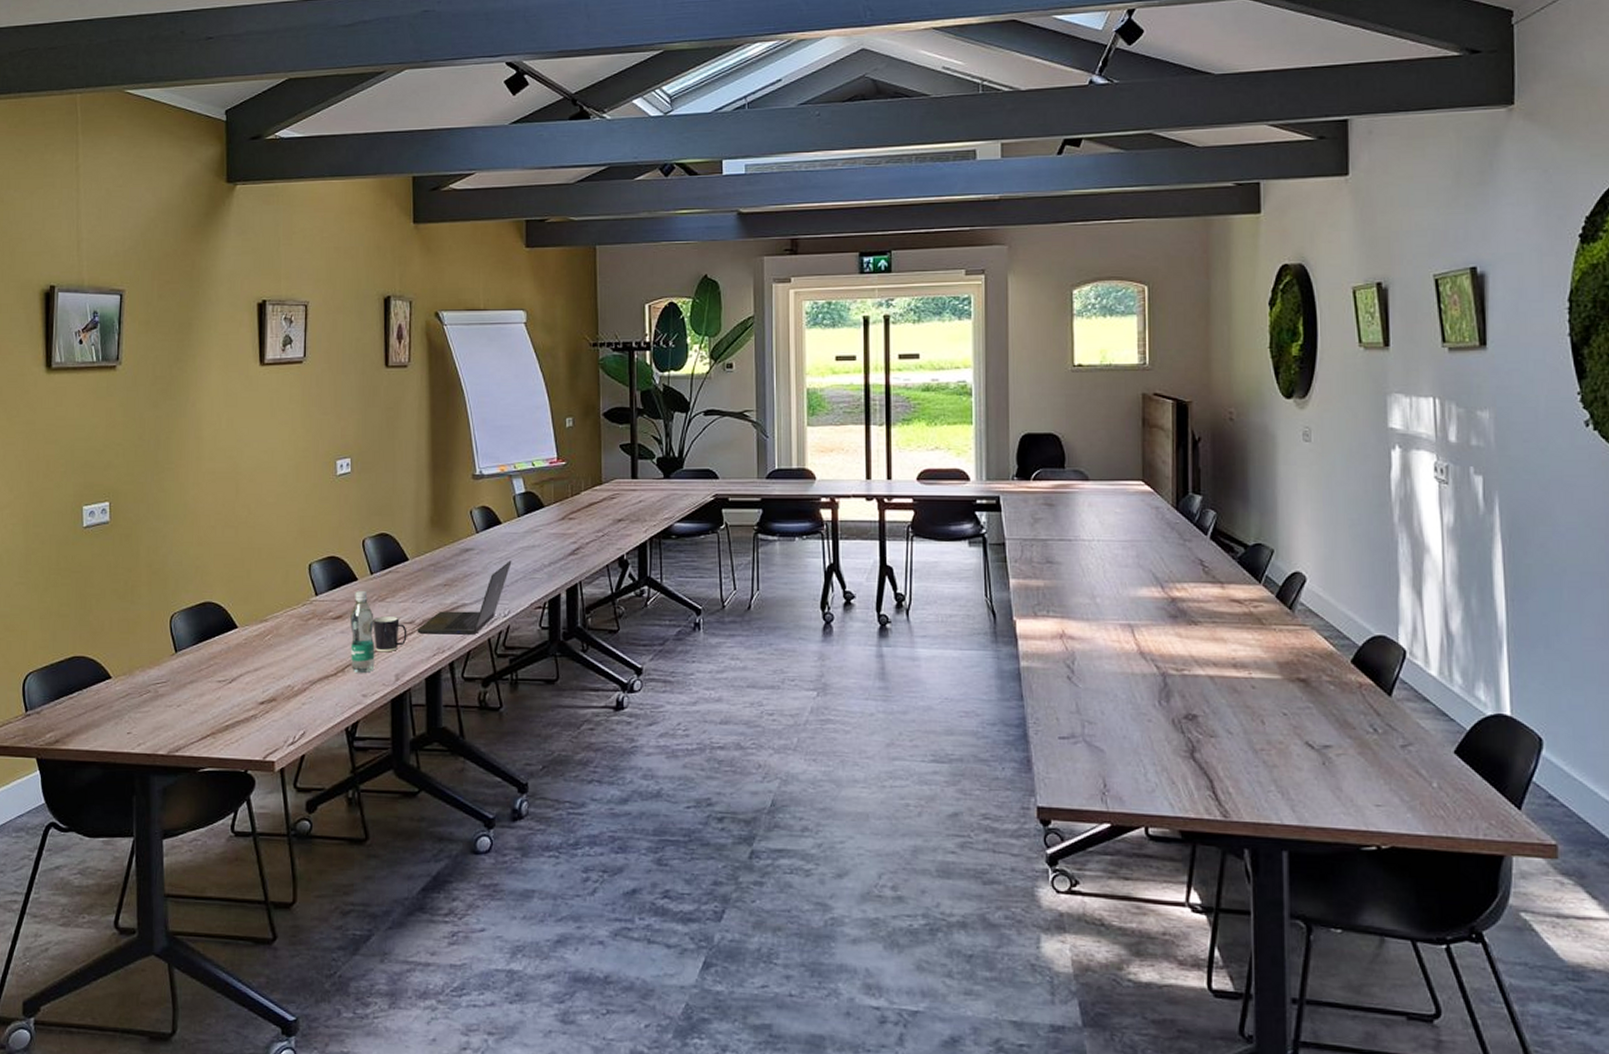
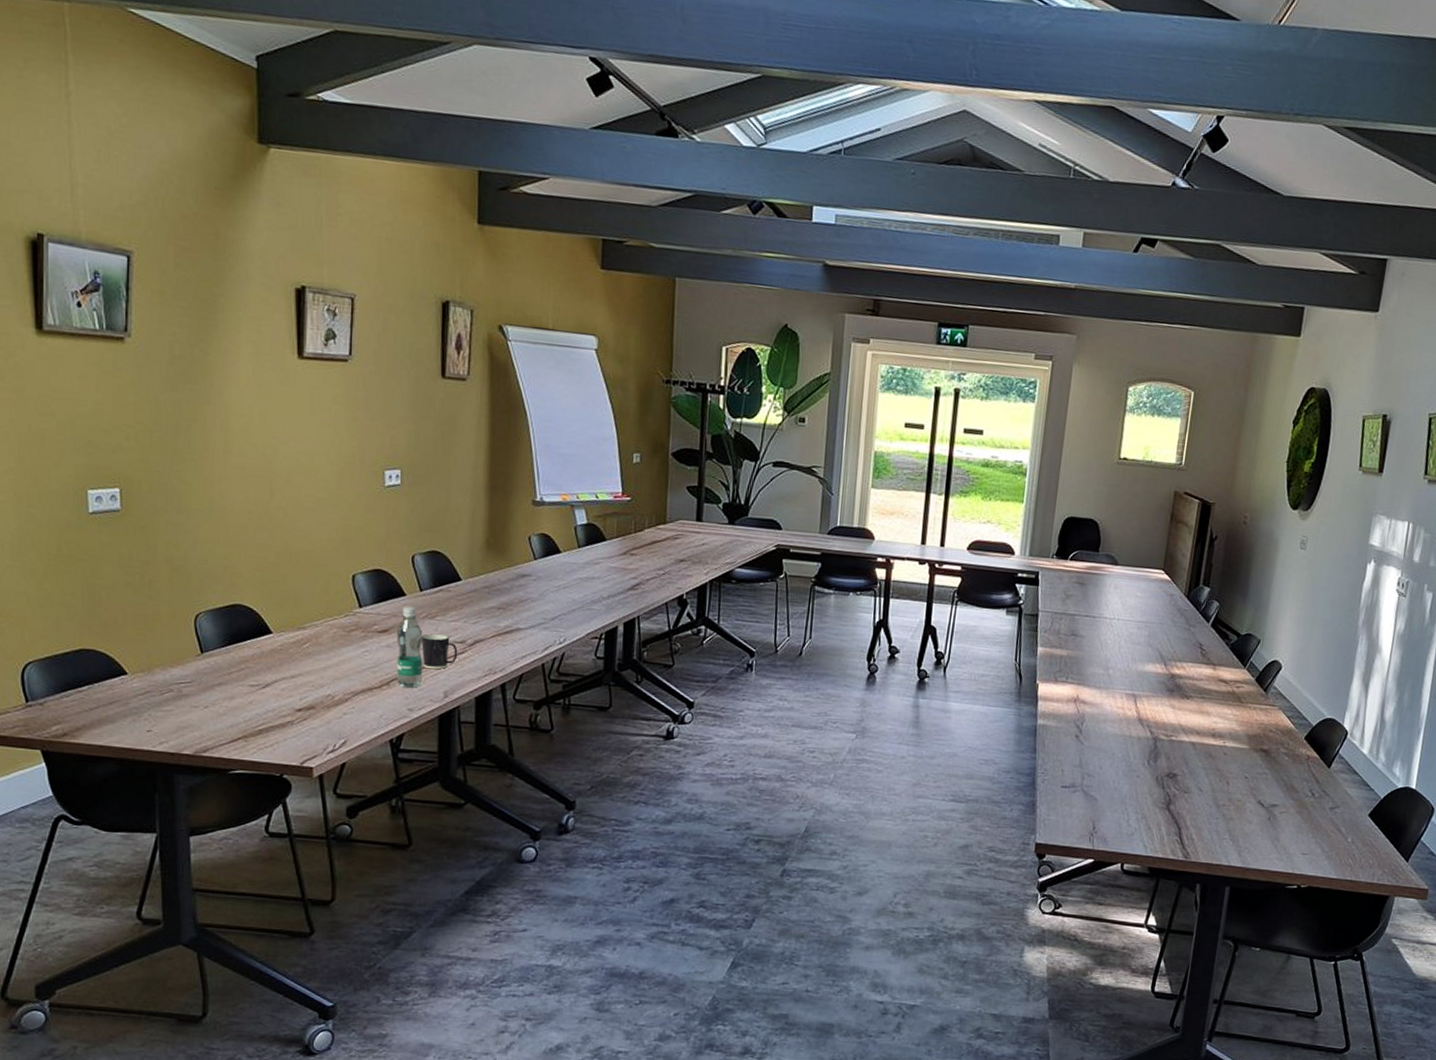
laptop: present [417,560,512,635] -> none [468,590,570,659]

